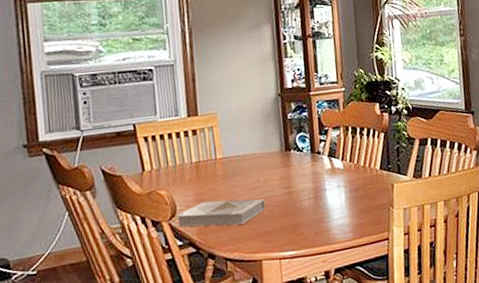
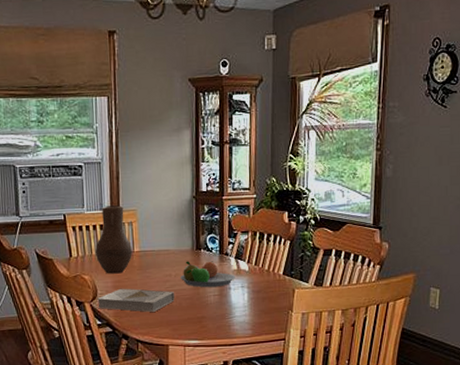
vase: none [171,109,215,187] -> present [95,205,132,274]
fruit bowl: none [269,161,330,192] -> present [179,261,235,288]

